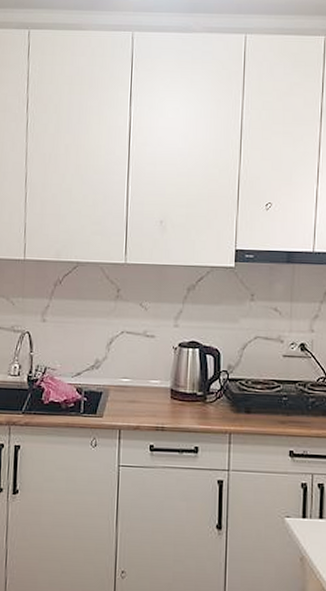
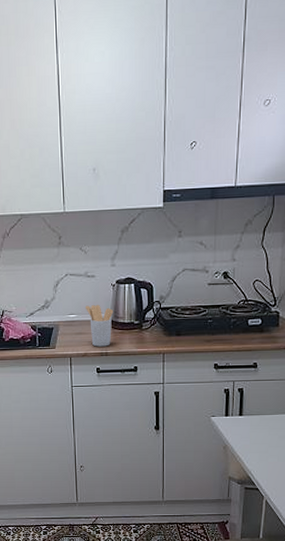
utensil holder: none [141,369,174,420] -> present [85,305,114,347]

